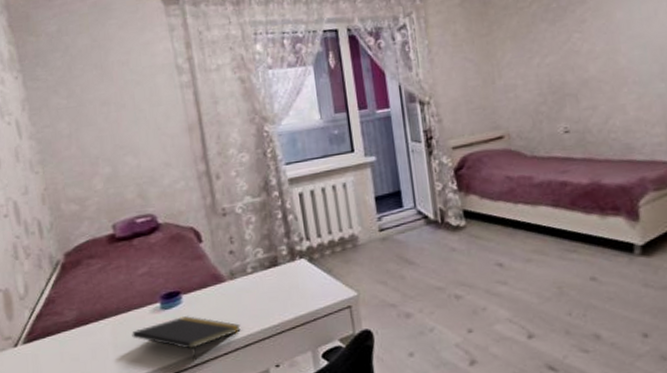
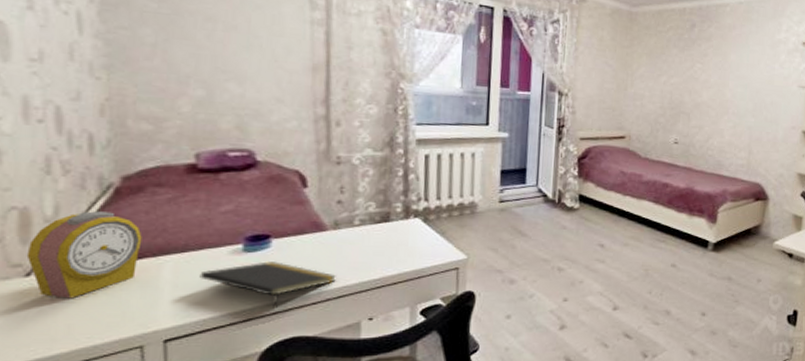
alarm clock: none [12,285,86,364] -> present [26,211,142,299]

